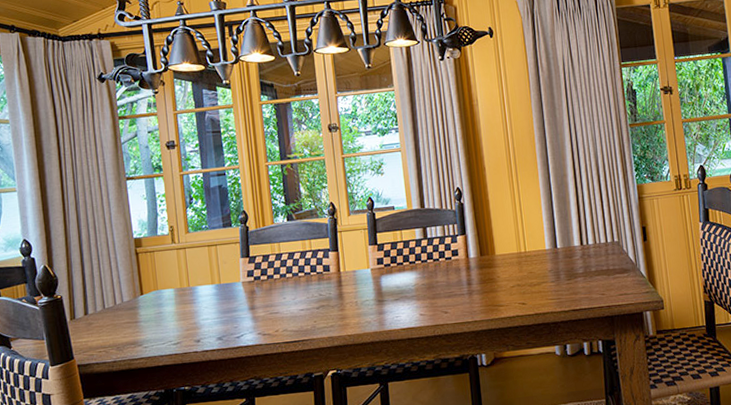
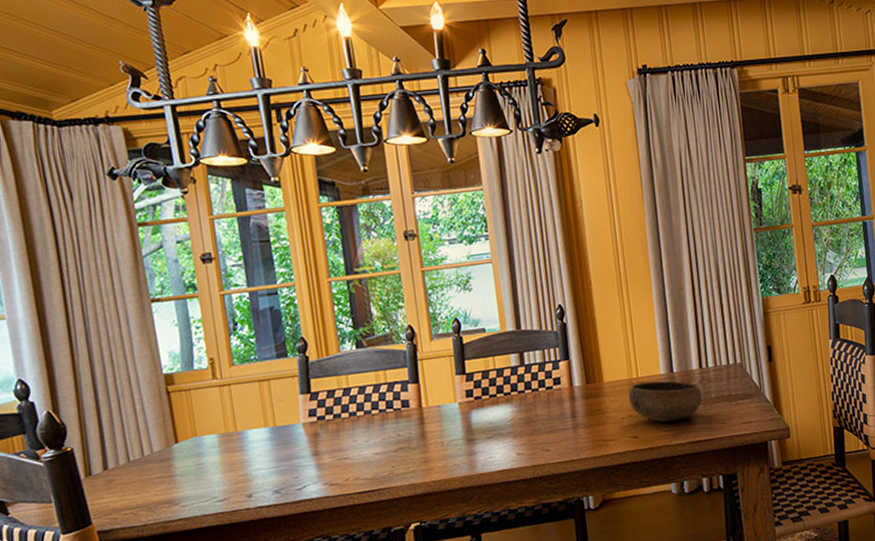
bowl: none [517,255,584,292] -> present [629,380,703,422]

